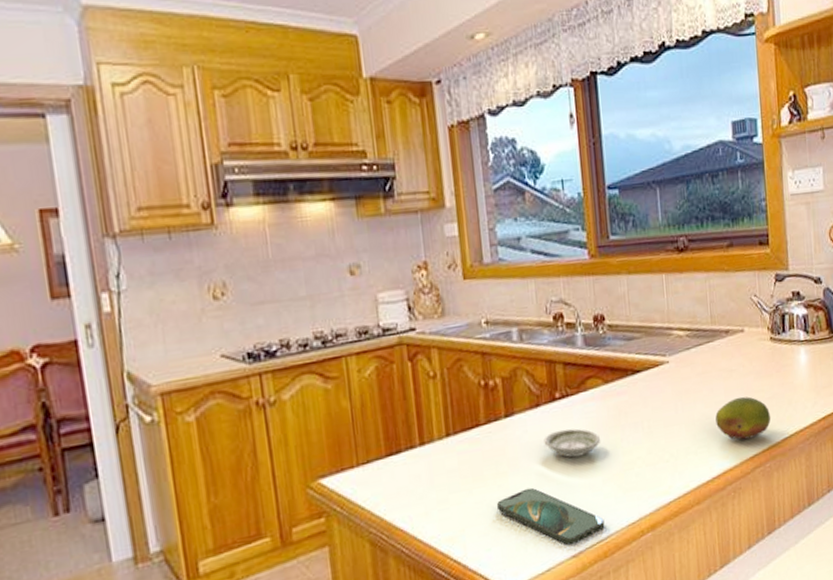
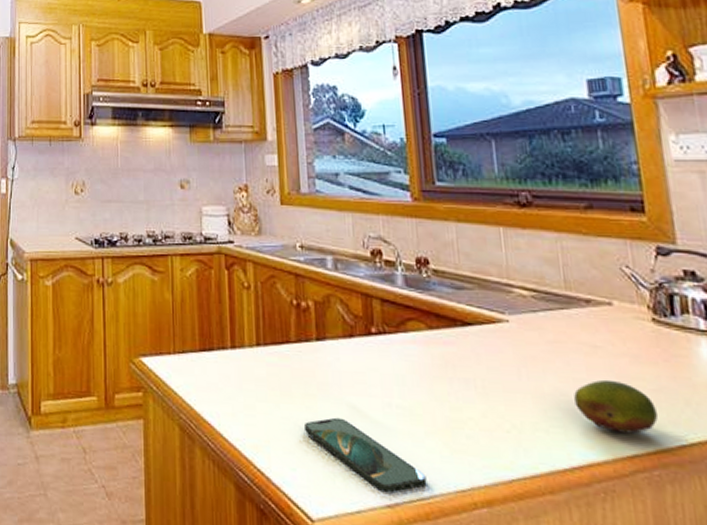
saucer: present [543,428,600,458] -> none [357,366,422,400]

